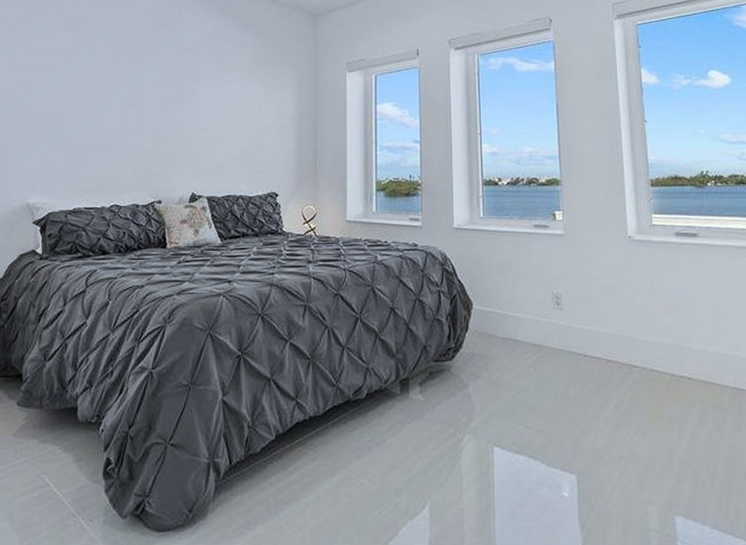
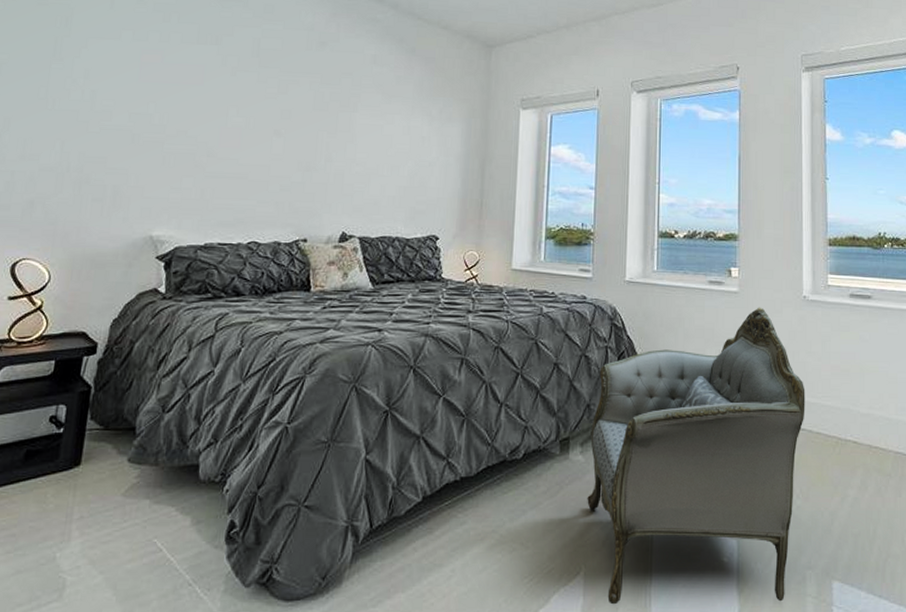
armchair: none [428,248,637,538] -> present [587,307,805,605]

